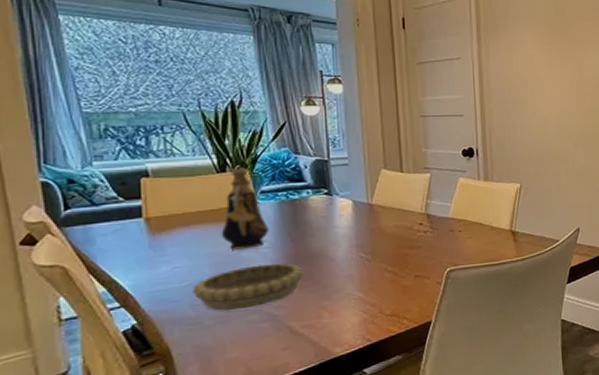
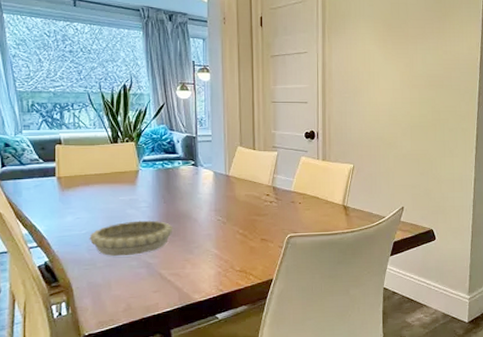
decorative vase: present [221,168,269,250] -> none [112,140,148,207]

